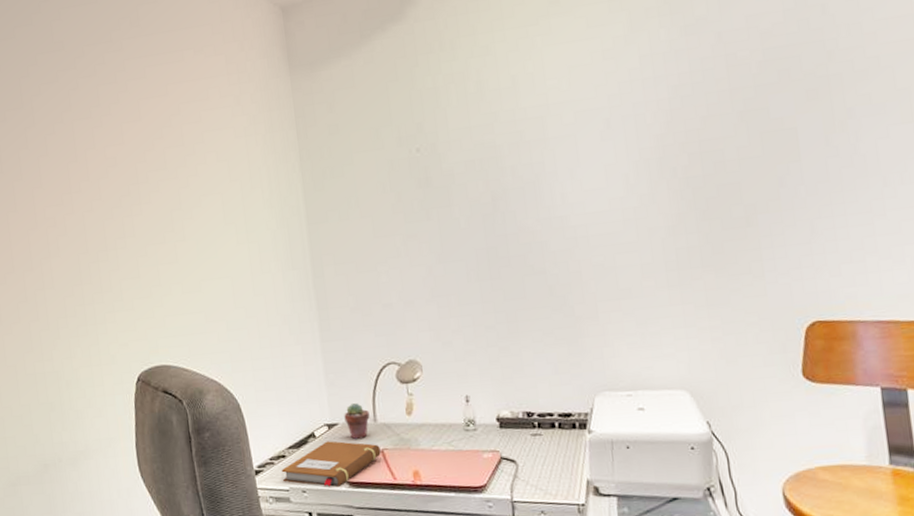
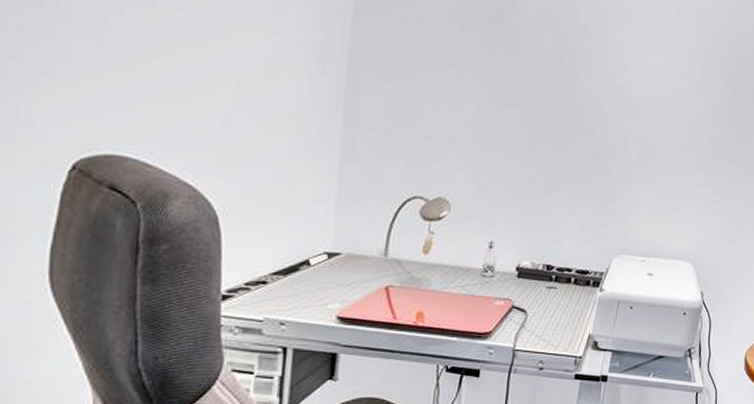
notebook: present [281,441,381,487] -> none [256,271,385,321]
potted succulent: present [344,403,370,440] -> none [350,234,381,273]

